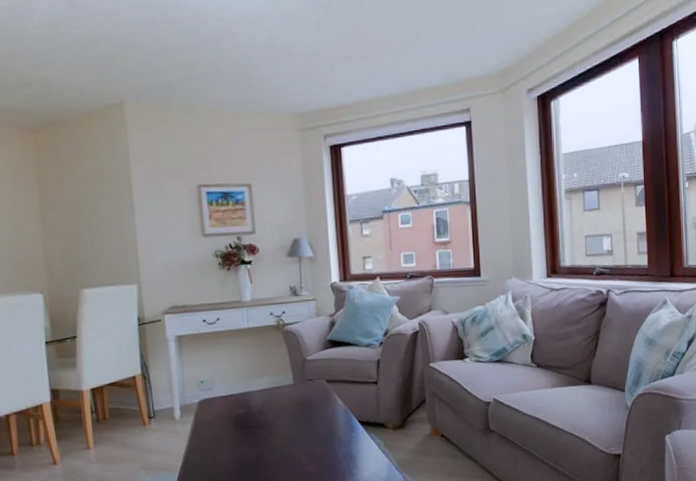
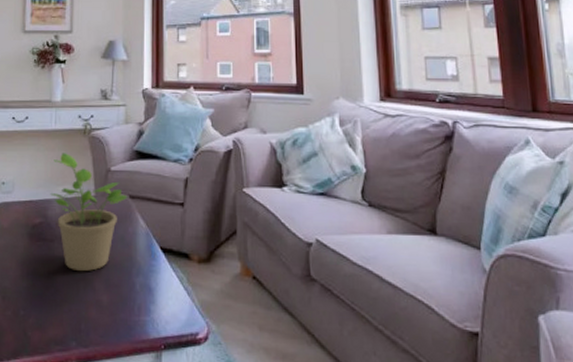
potted plant: none [250,348,325,450] -> present [50,153,128,272]

